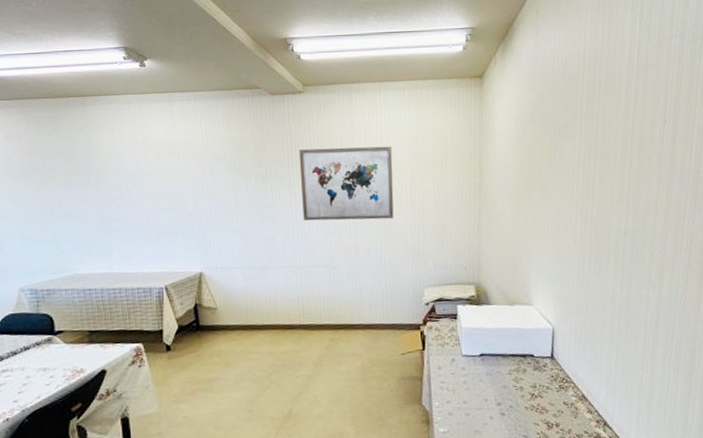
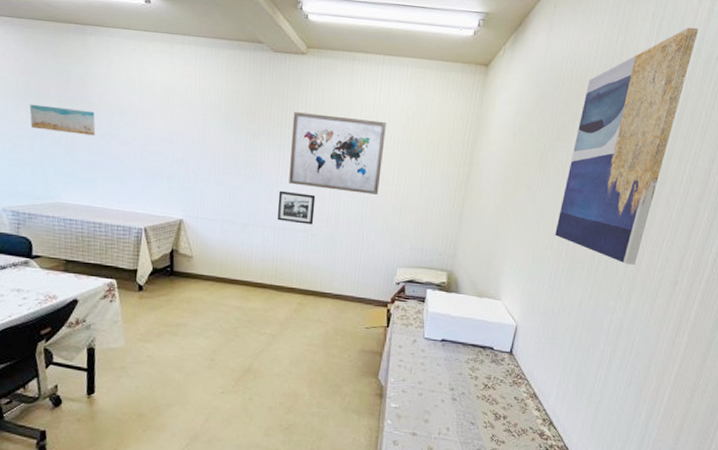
wall art: none [37,178,105,205] -> present [29,104,96,136]
picture frame: none [295,227,334,259] -> present [277,190,316,225]
wall art: none [575,12,679,250] -> present [555,27,699,265]

